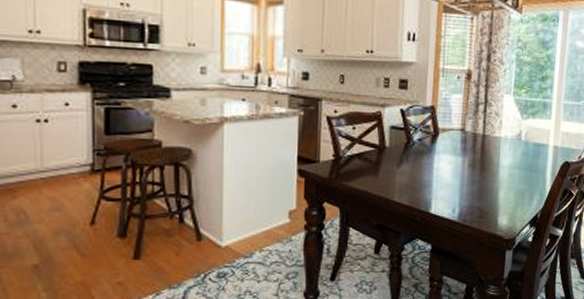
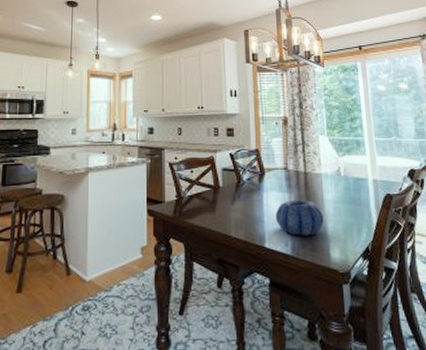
decorative bowl: none [444,165,497,203] -> present [275,200,324,236]

